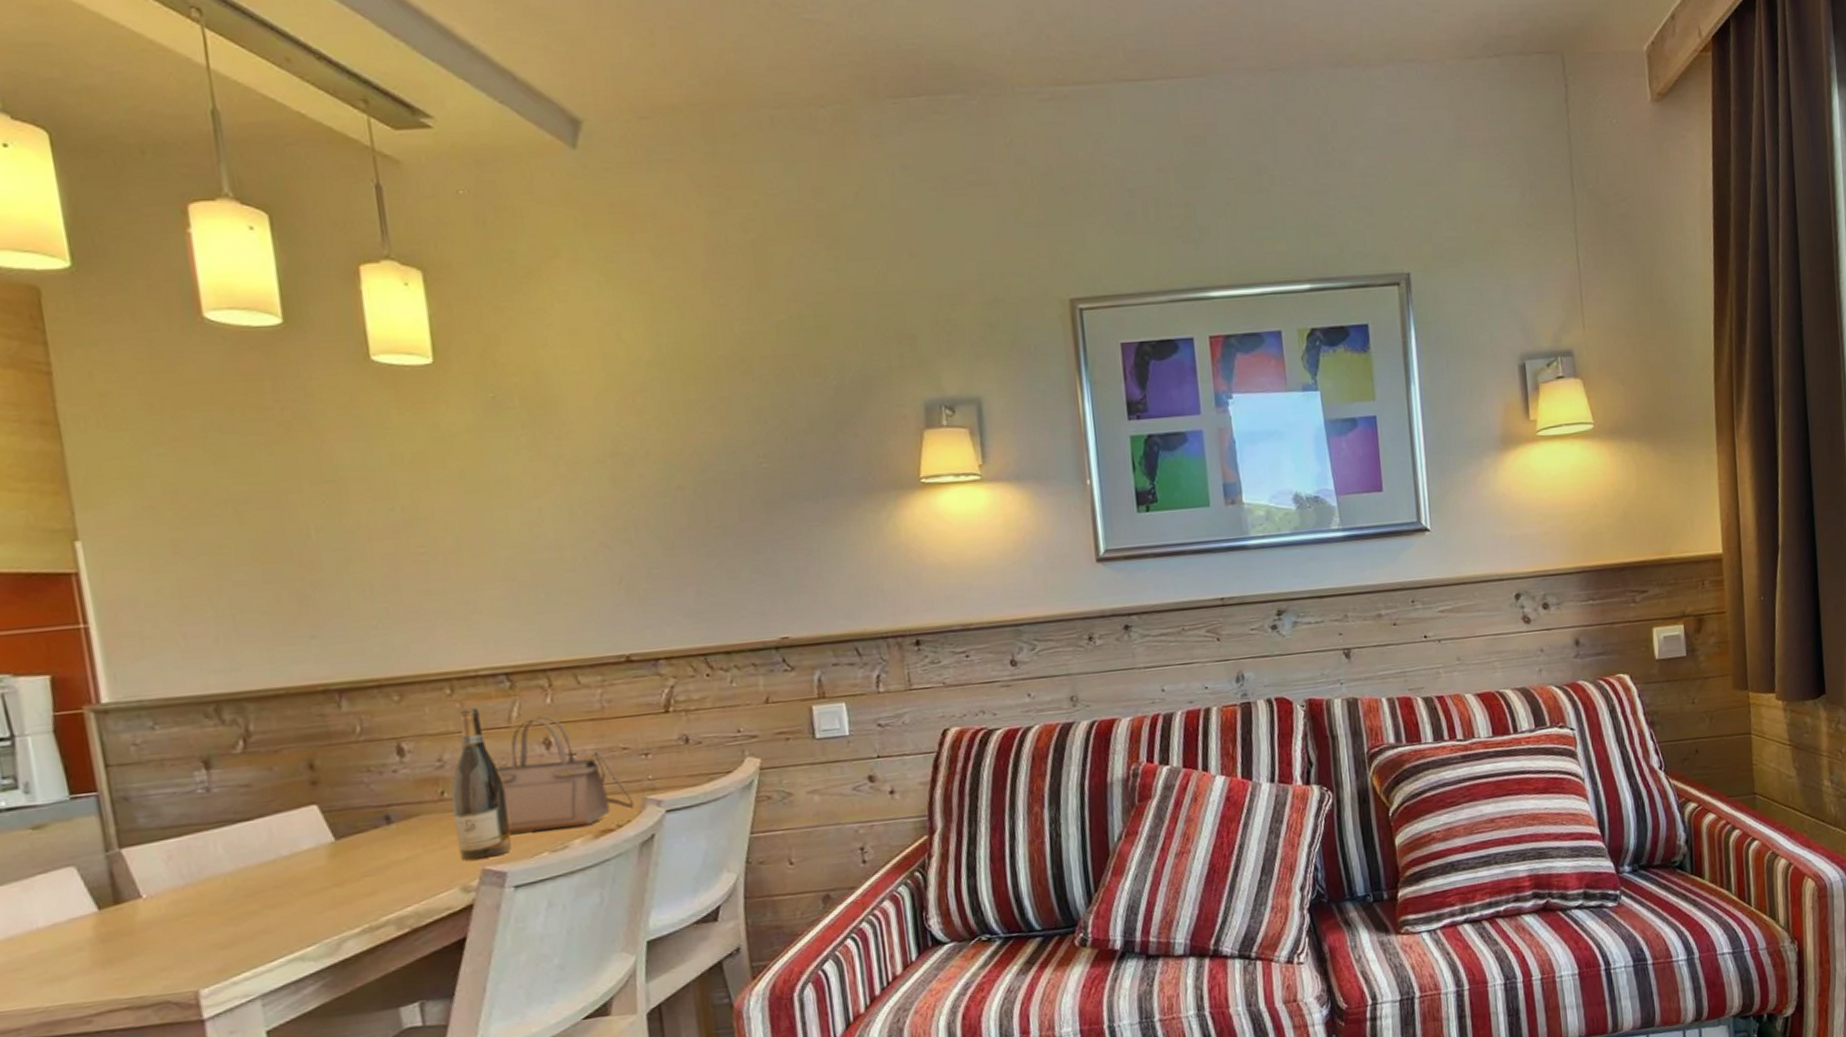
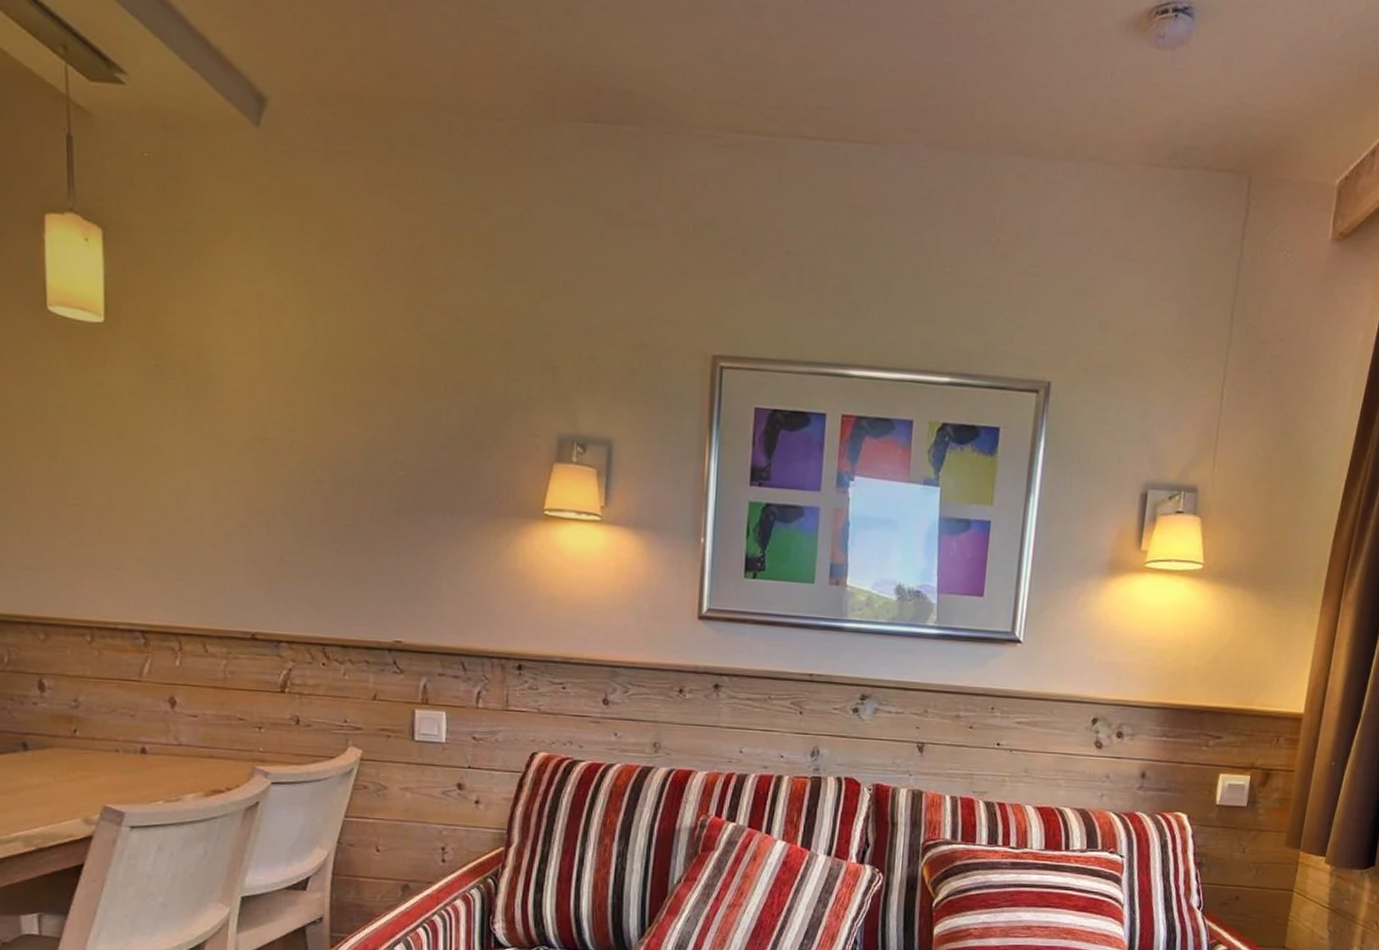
wine bottle: present [451,707,512,861] -> none [82,657,133,797]
handbag: present [496,715,635,834] -> none [124,676,244,783]

